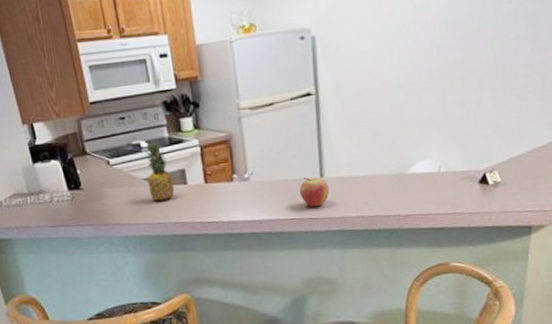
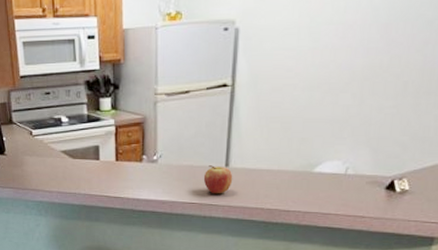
fruit: present [144,140,175,201] -> none [64,116,88,173]

